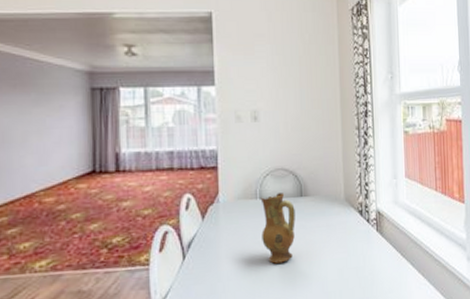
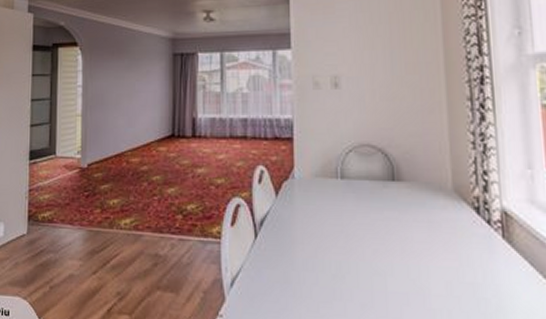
ceramic jug: present [260,193,295,264] -> none [342,174,386,260]

